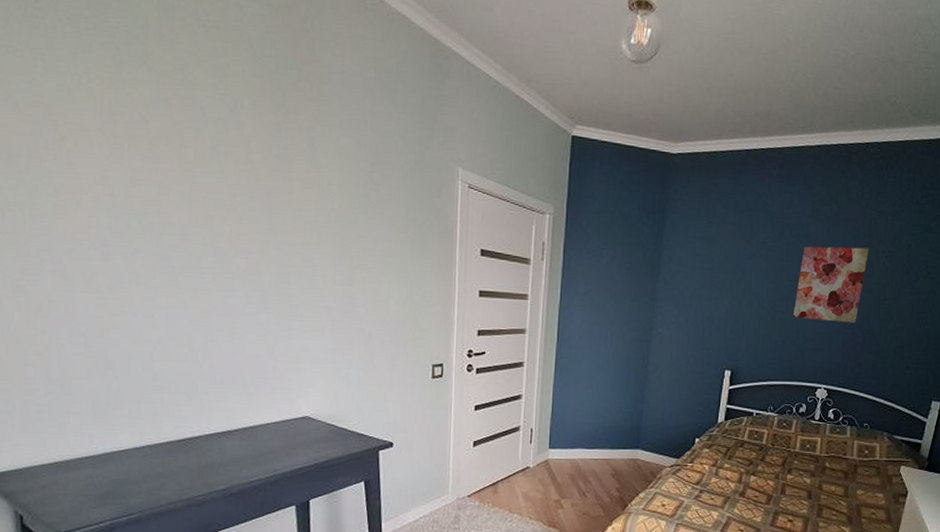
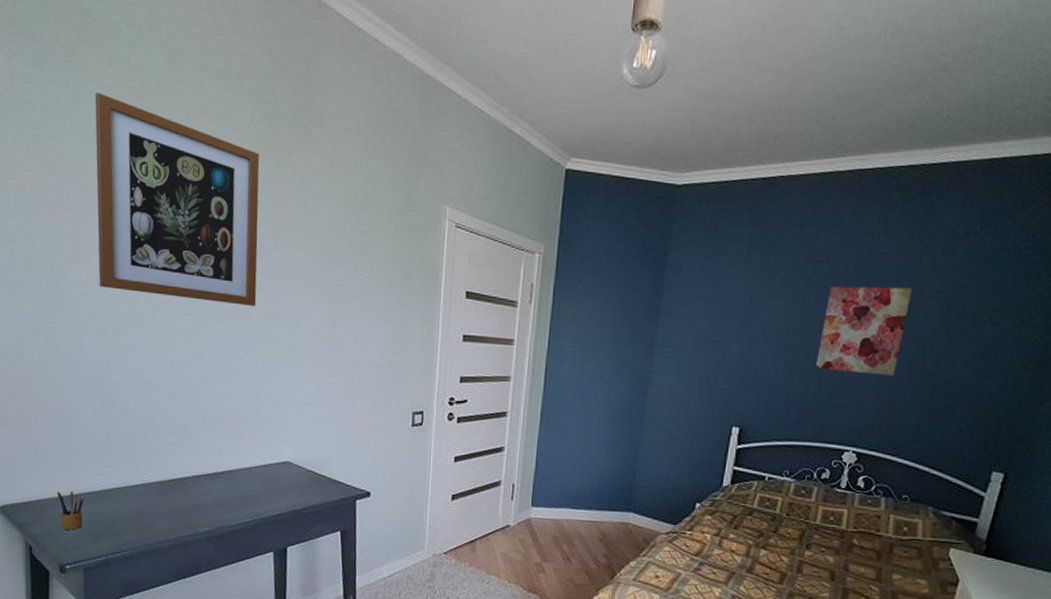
pencil box: none [49,456,83,496] -> present [56,491,85,530]
wall art: none [72,36,267,263] -> present [94,92,260,306]

